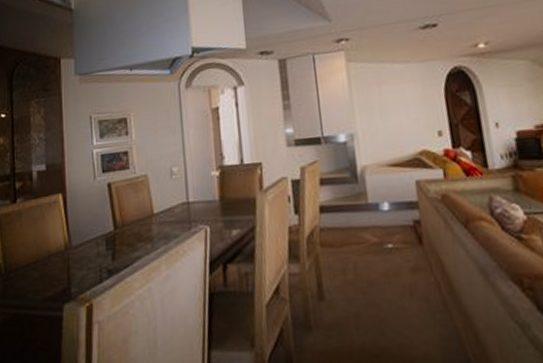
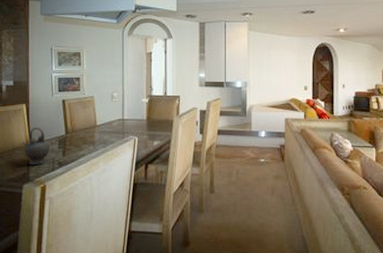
teapot: none [60,224,97,276] -> present [23,128,51,165]

